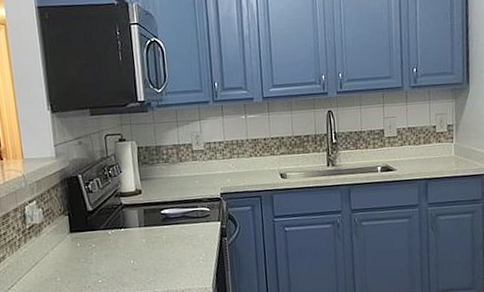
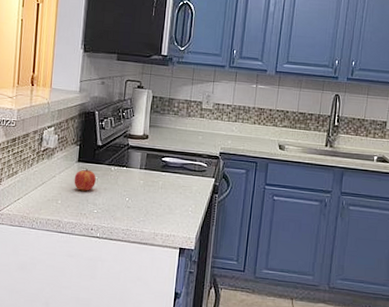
fruit: none [69,237,94,263] -> present [74,168,96,191]

